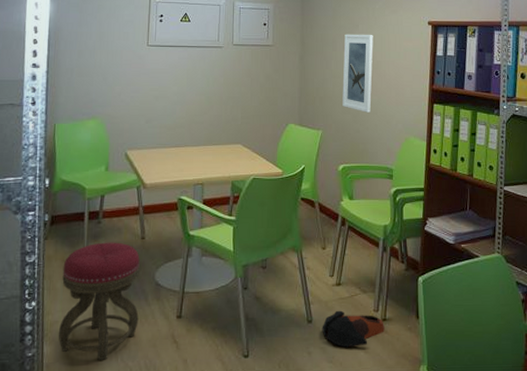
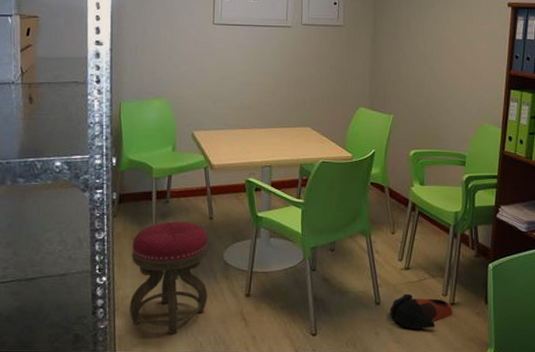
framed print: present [342,34,373,113] -> none [415,15,449,97]

